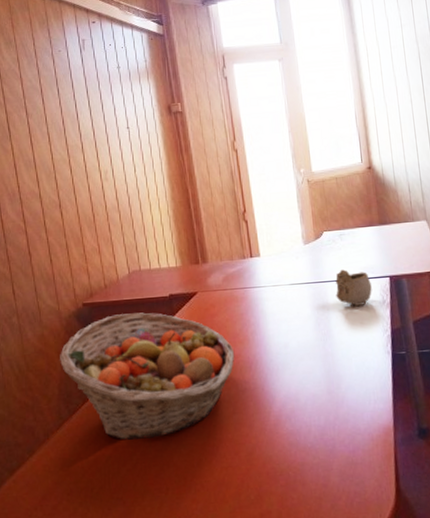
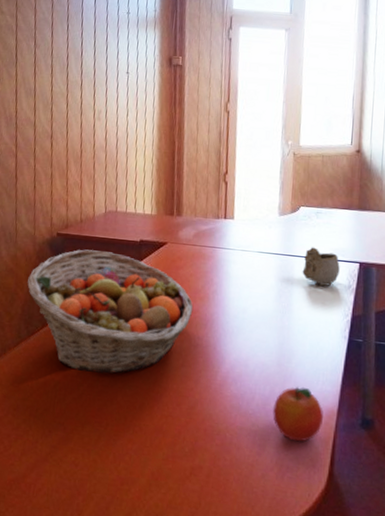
fruit: none [331,410,382,466] -> present [273,387,324,442]

